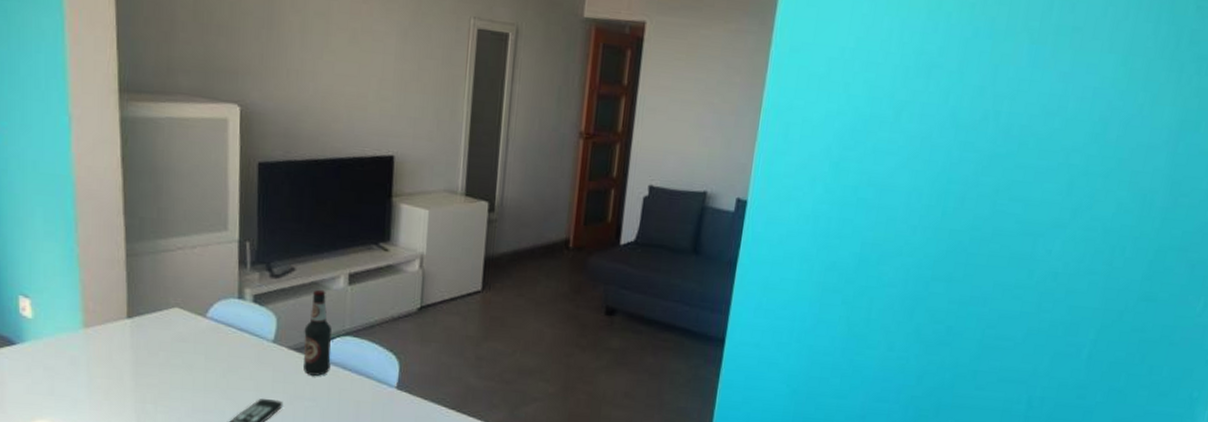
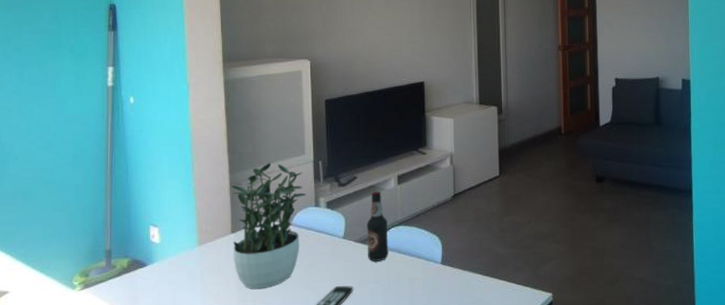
potted plant: none [128,234,228,391] -> present [231,162,306,290]

